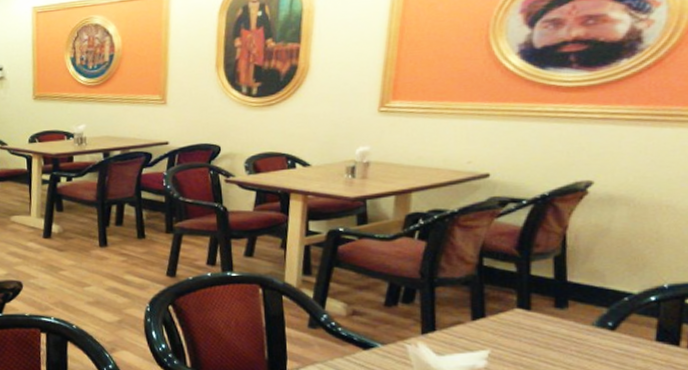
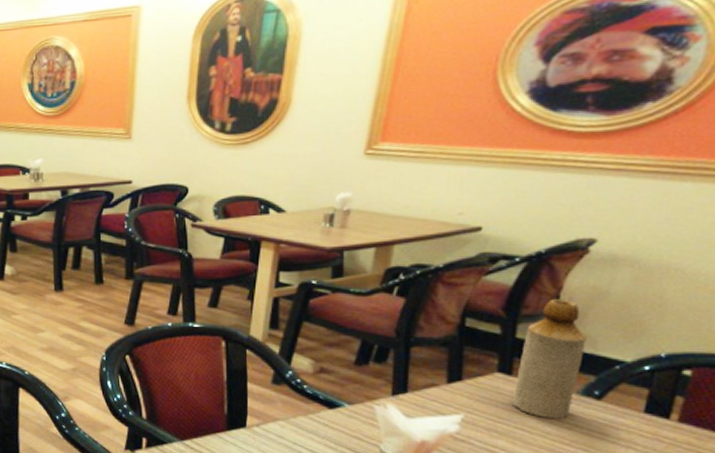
bottle: none [534,236,595,351] -> present [513,298,587,420]

